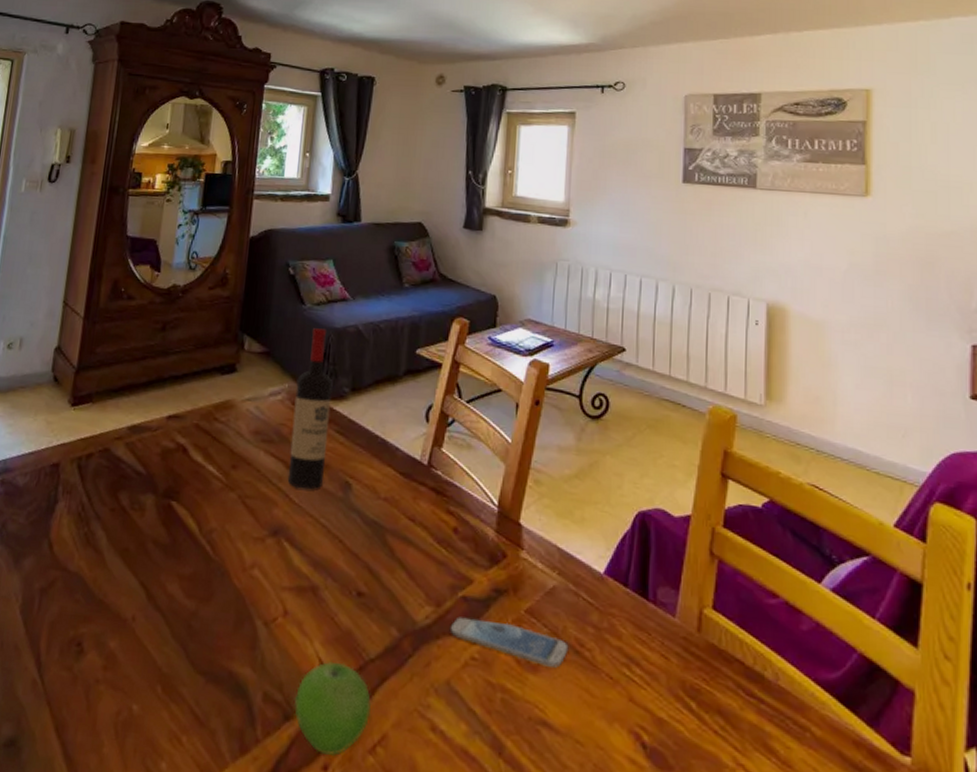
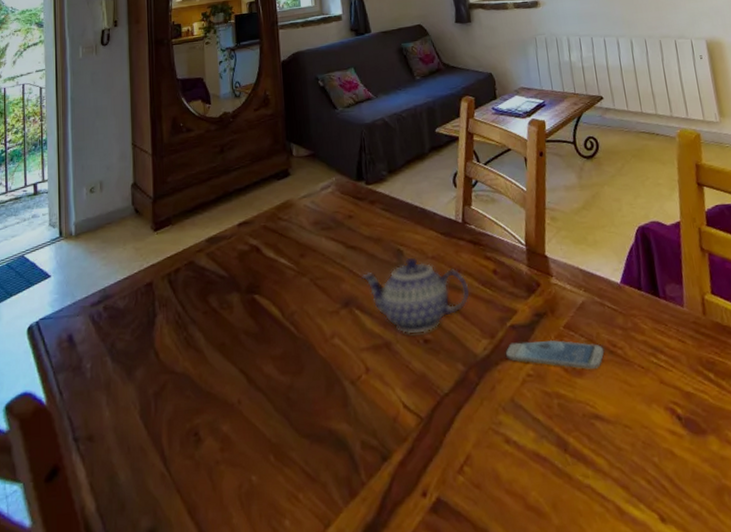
wine bottle: present [287,328,333,490] -> none [342,126,379,263]
fruit: present [294,661,371,756] -> none [387,402,454,483]
teapot: none [298,493,422,585] -> present [361,257,469,334]

